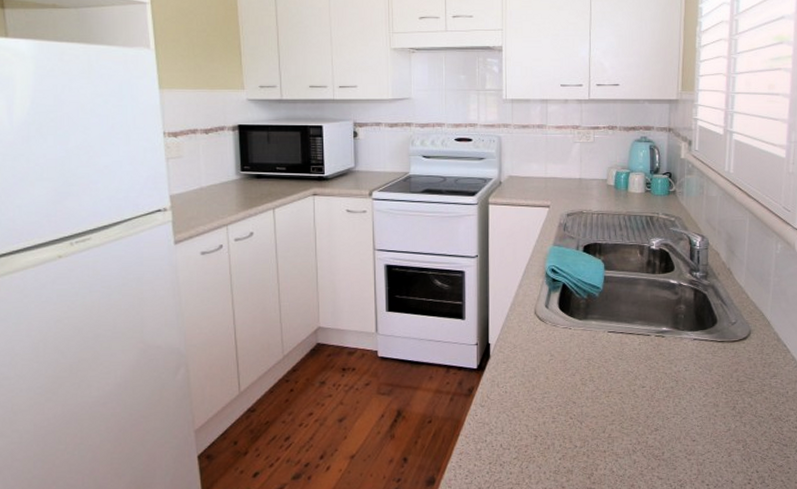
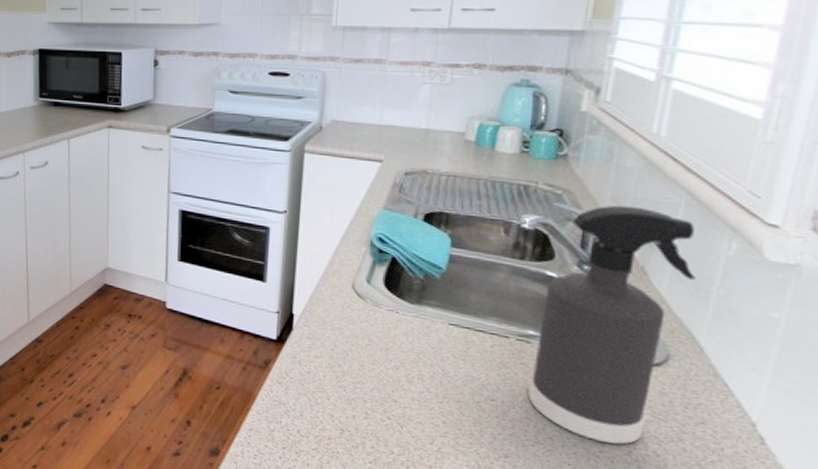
spray bottle: none [667,225,760,404] -> present [528,205,696,444]

